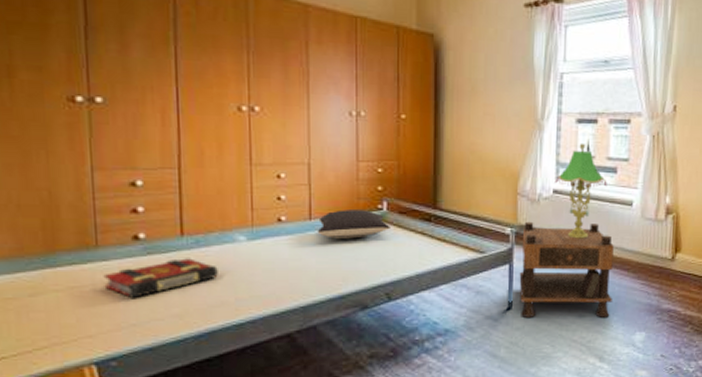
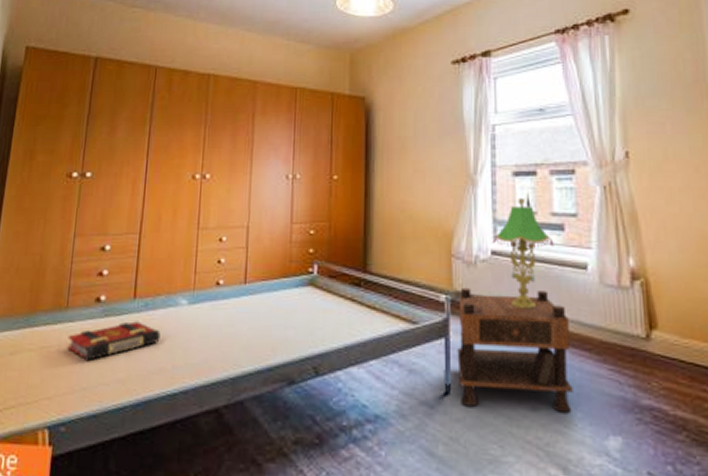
pillow: present [317,209,390,239] -> none [250,273,320,304]

